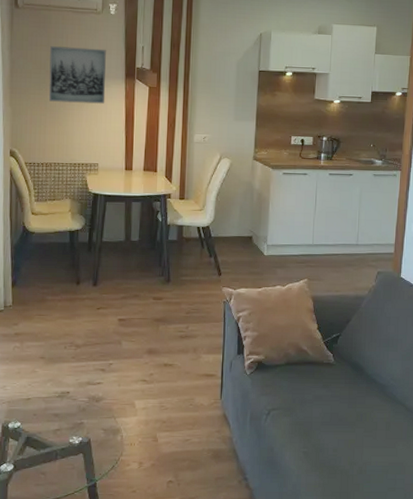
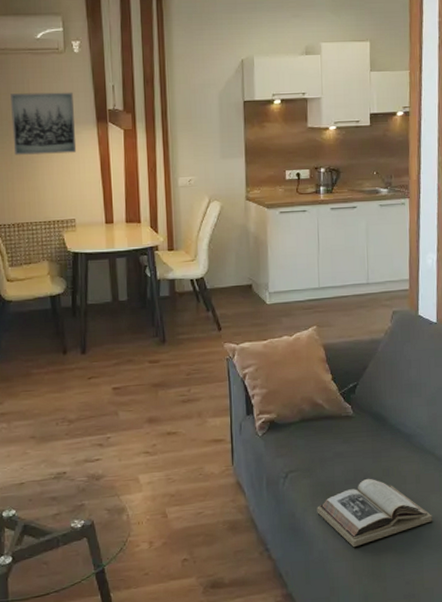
book: none [294,421,398,484] -> present [317,478,432,548]

